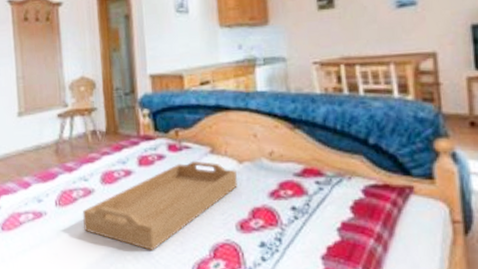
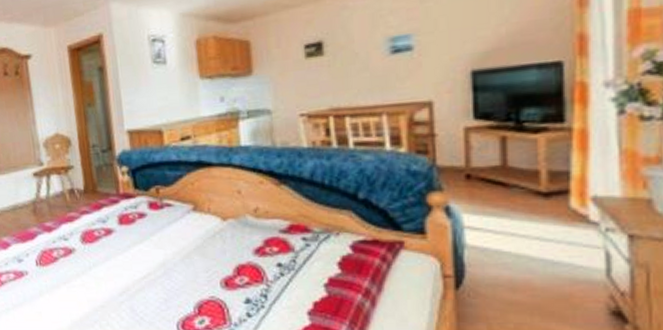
serving tray: present [82,160,237,252] -> none [63,218,222,309]

